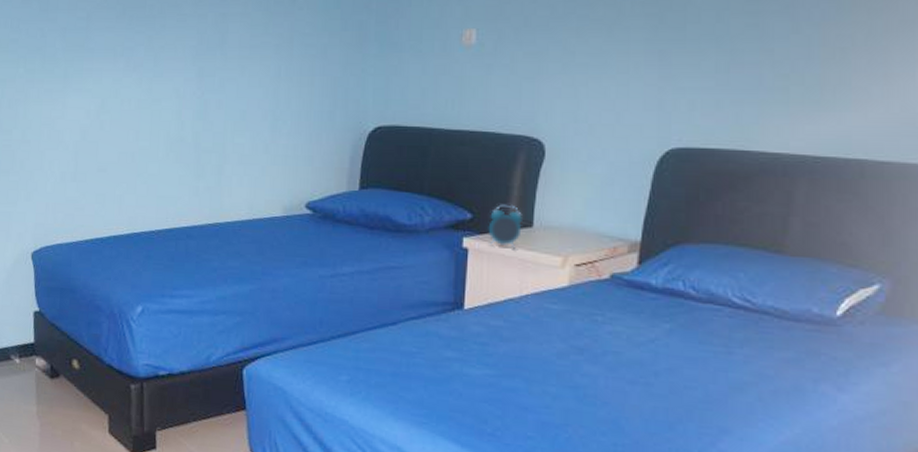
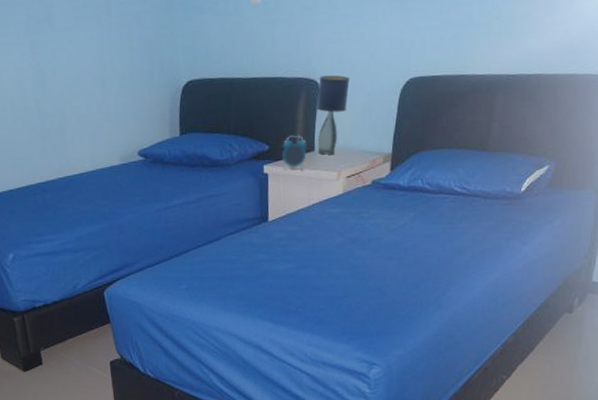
table lamp: none [537,135,586,235] -> present [316,75,350,156]

